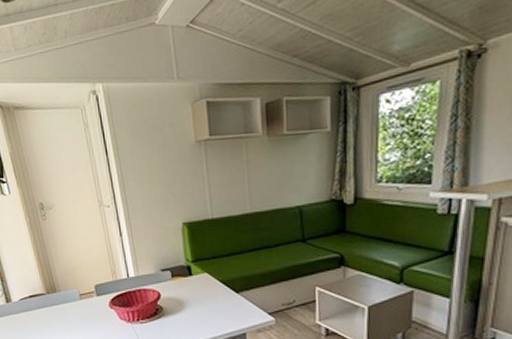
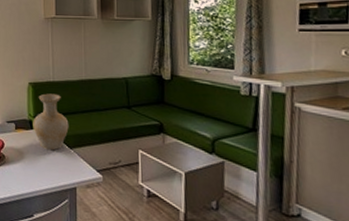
vase: none [191,233,234,297] -> present [33,93,69,151]

